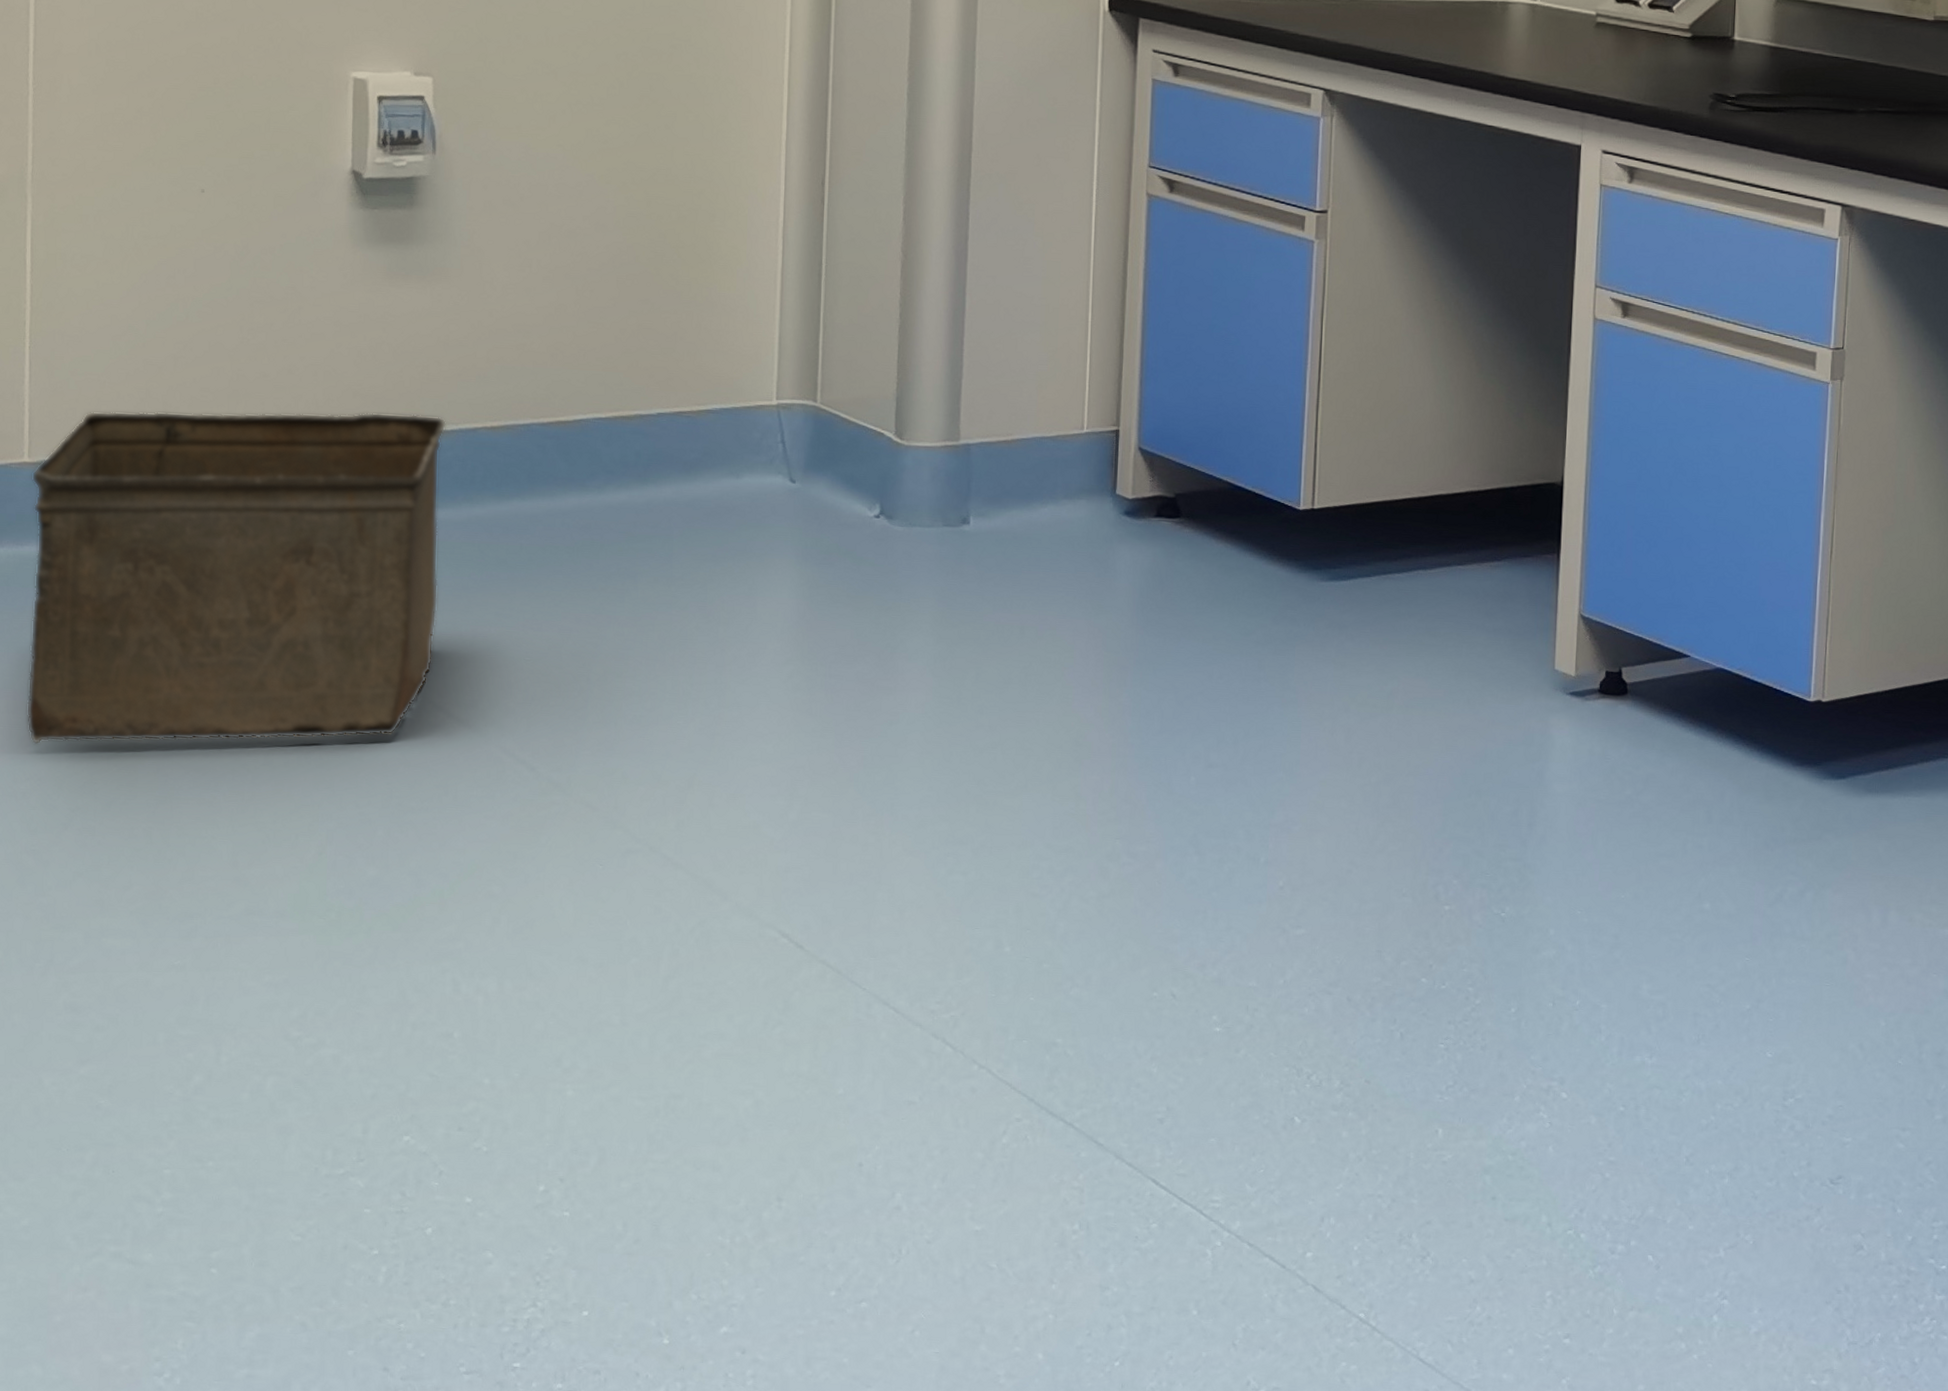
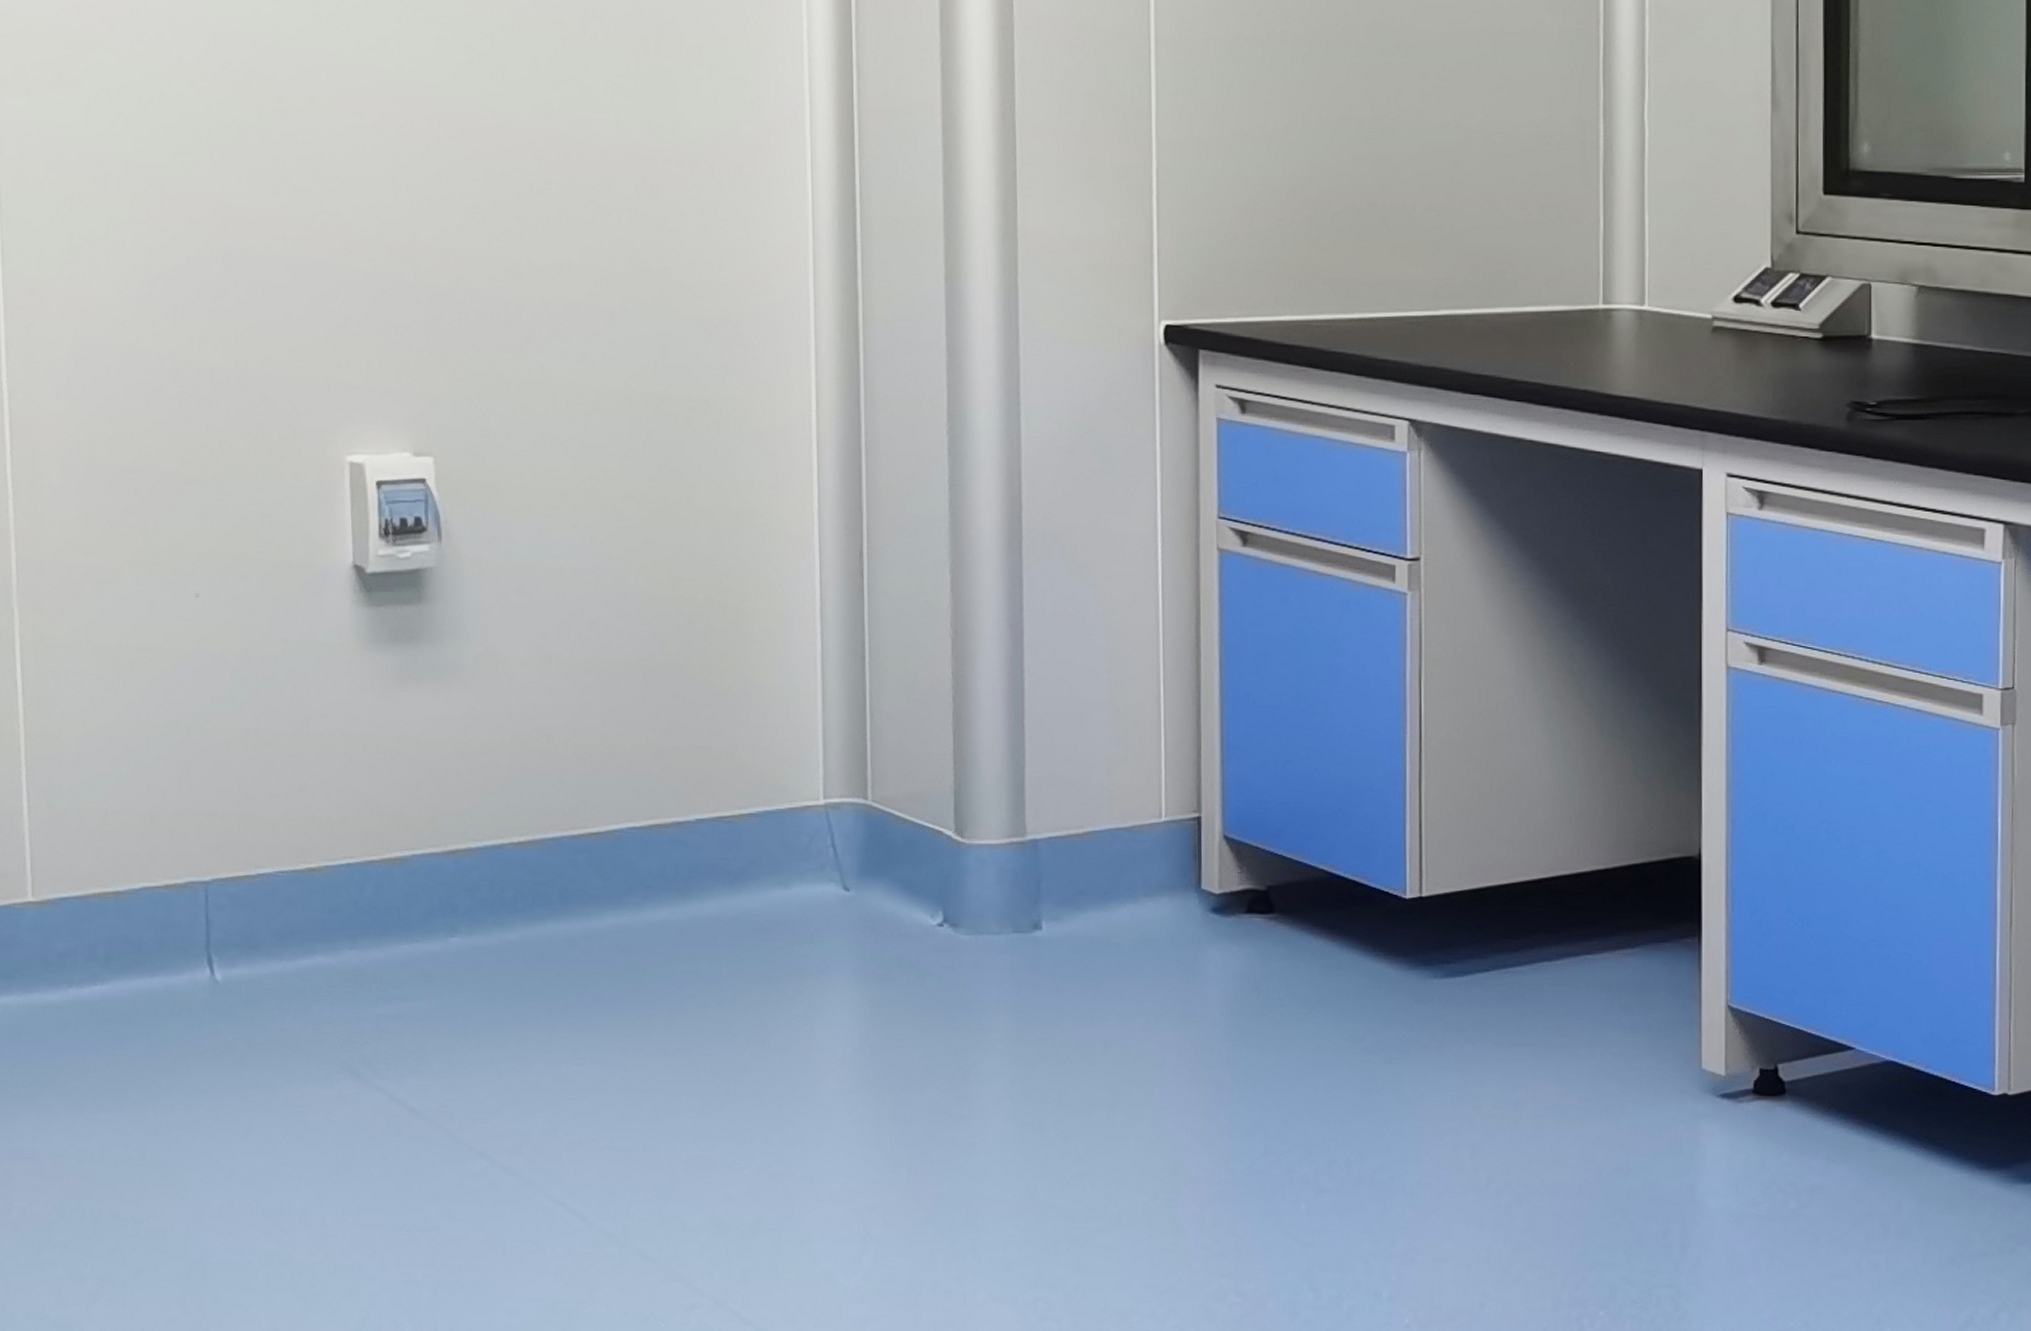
storage bin: present [26,411,446,745] -> none [36,831,473,1210]

